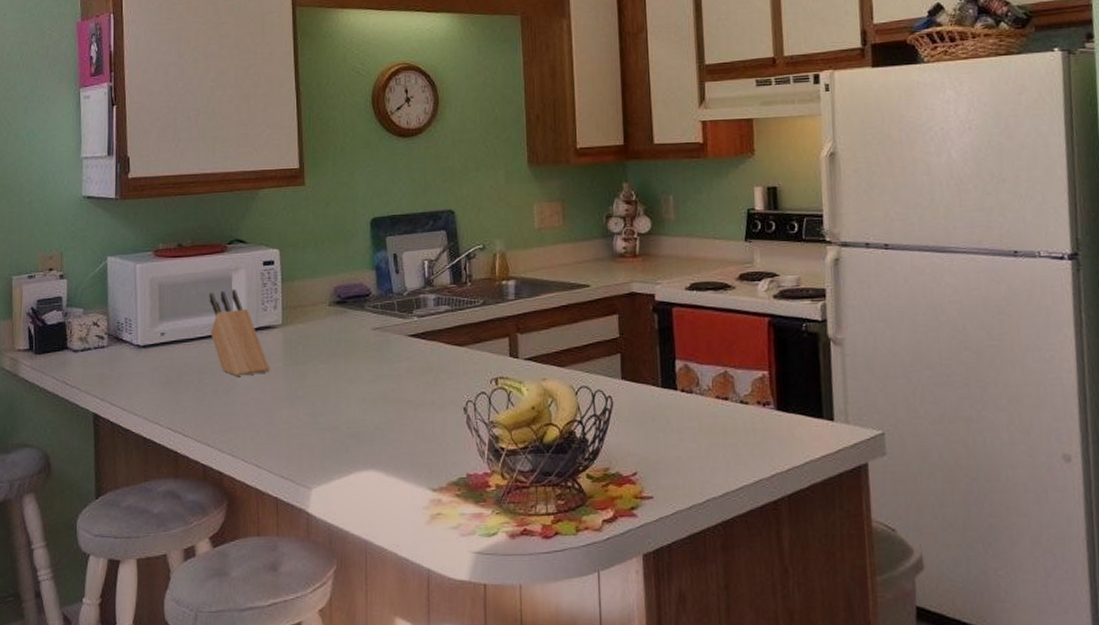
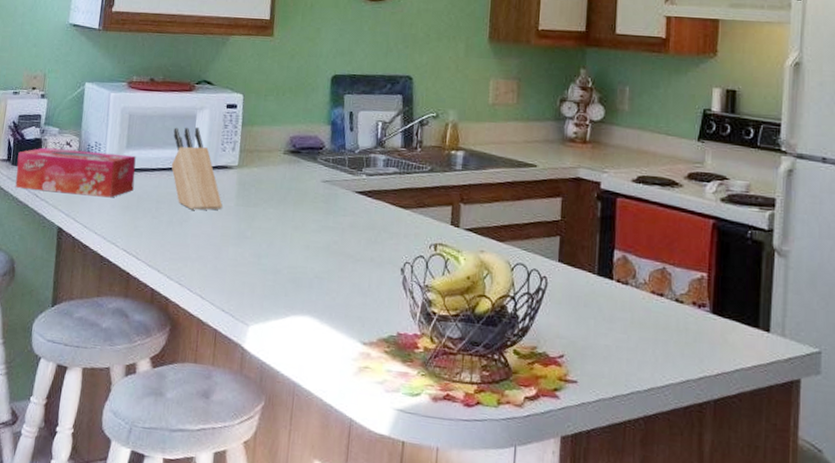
tissue box: none [40,327,172,379] -> present [15,147,136,198]

